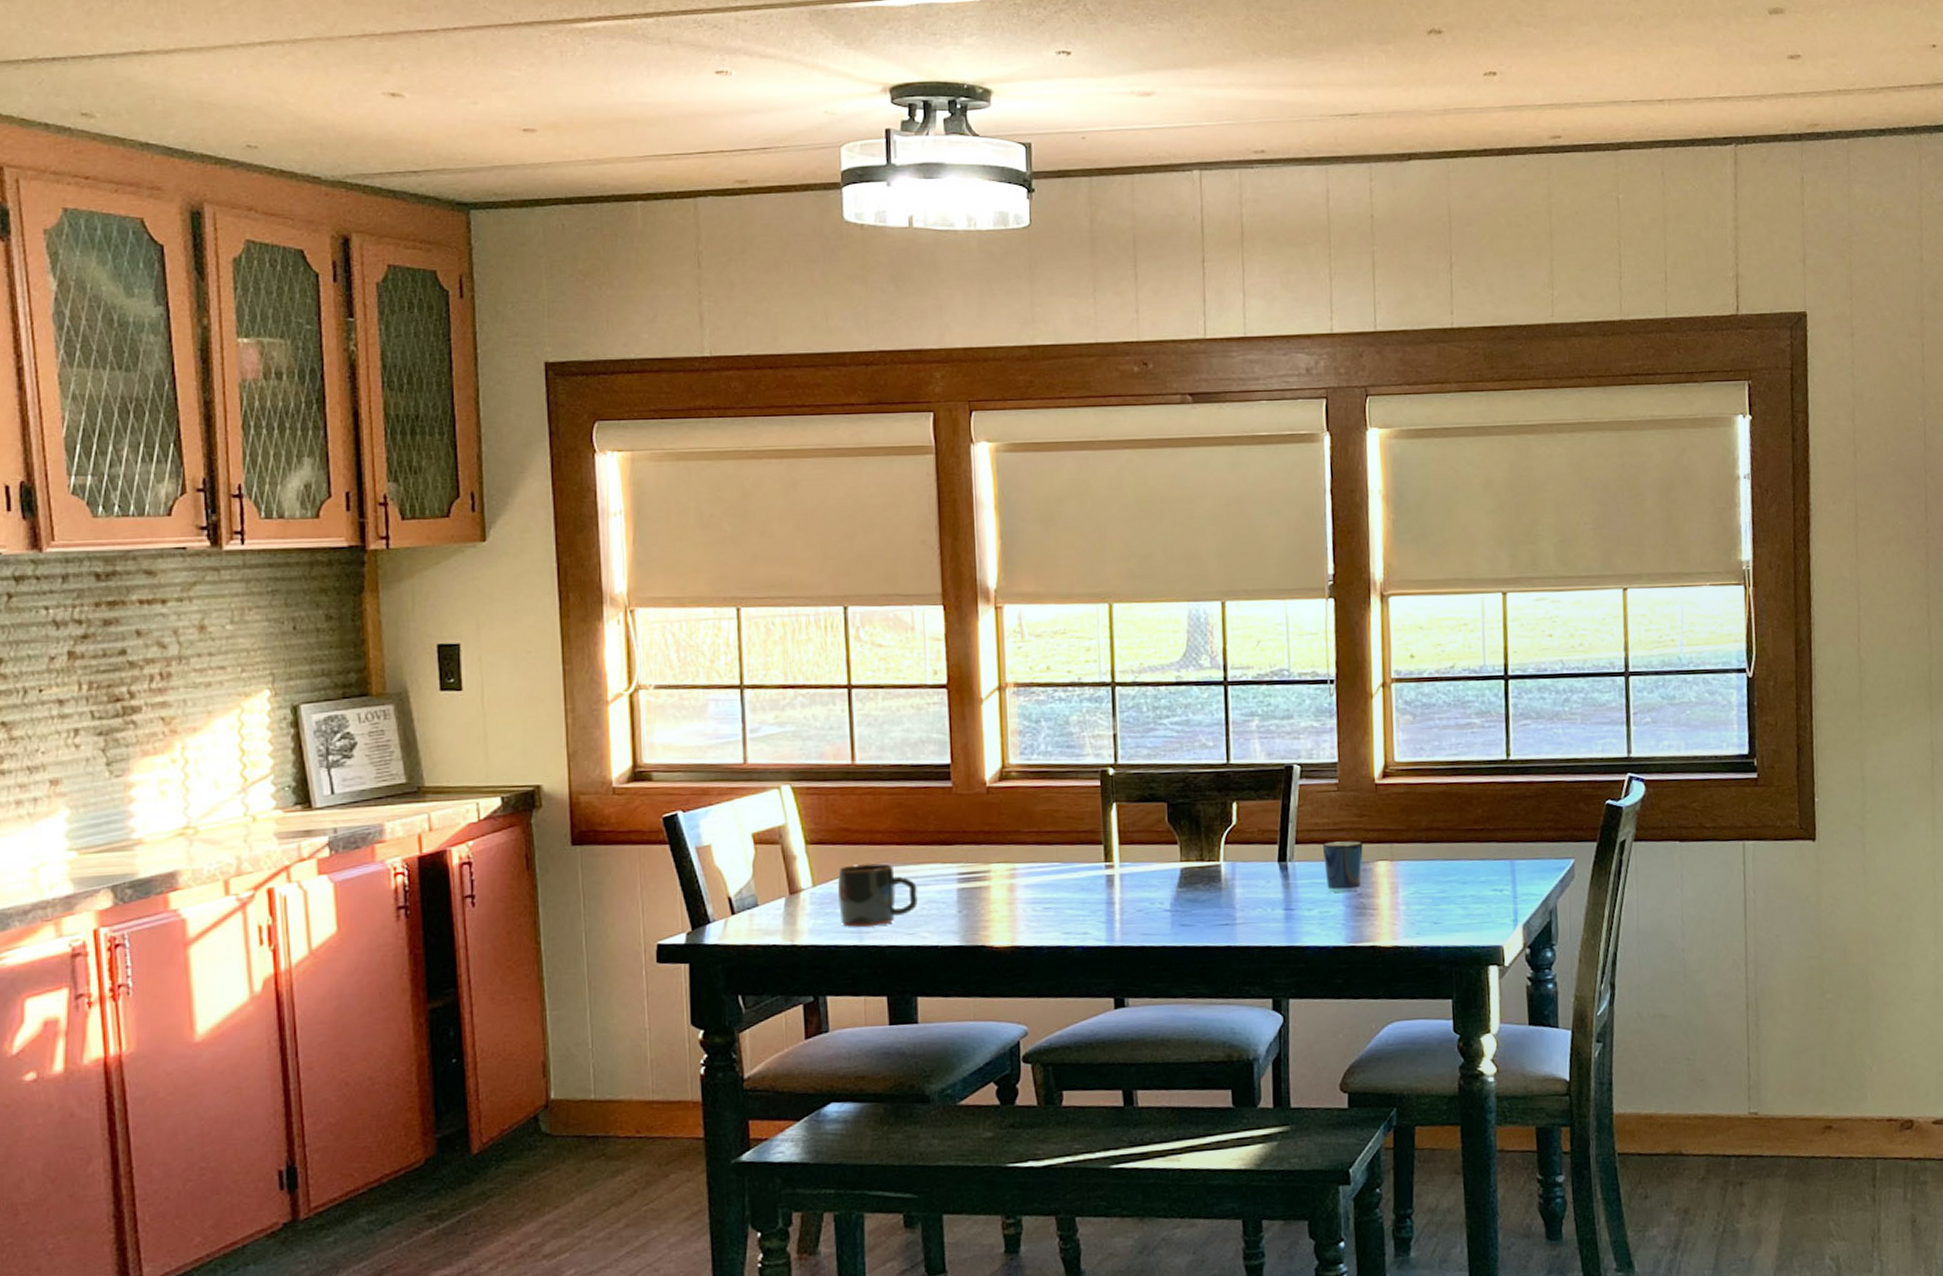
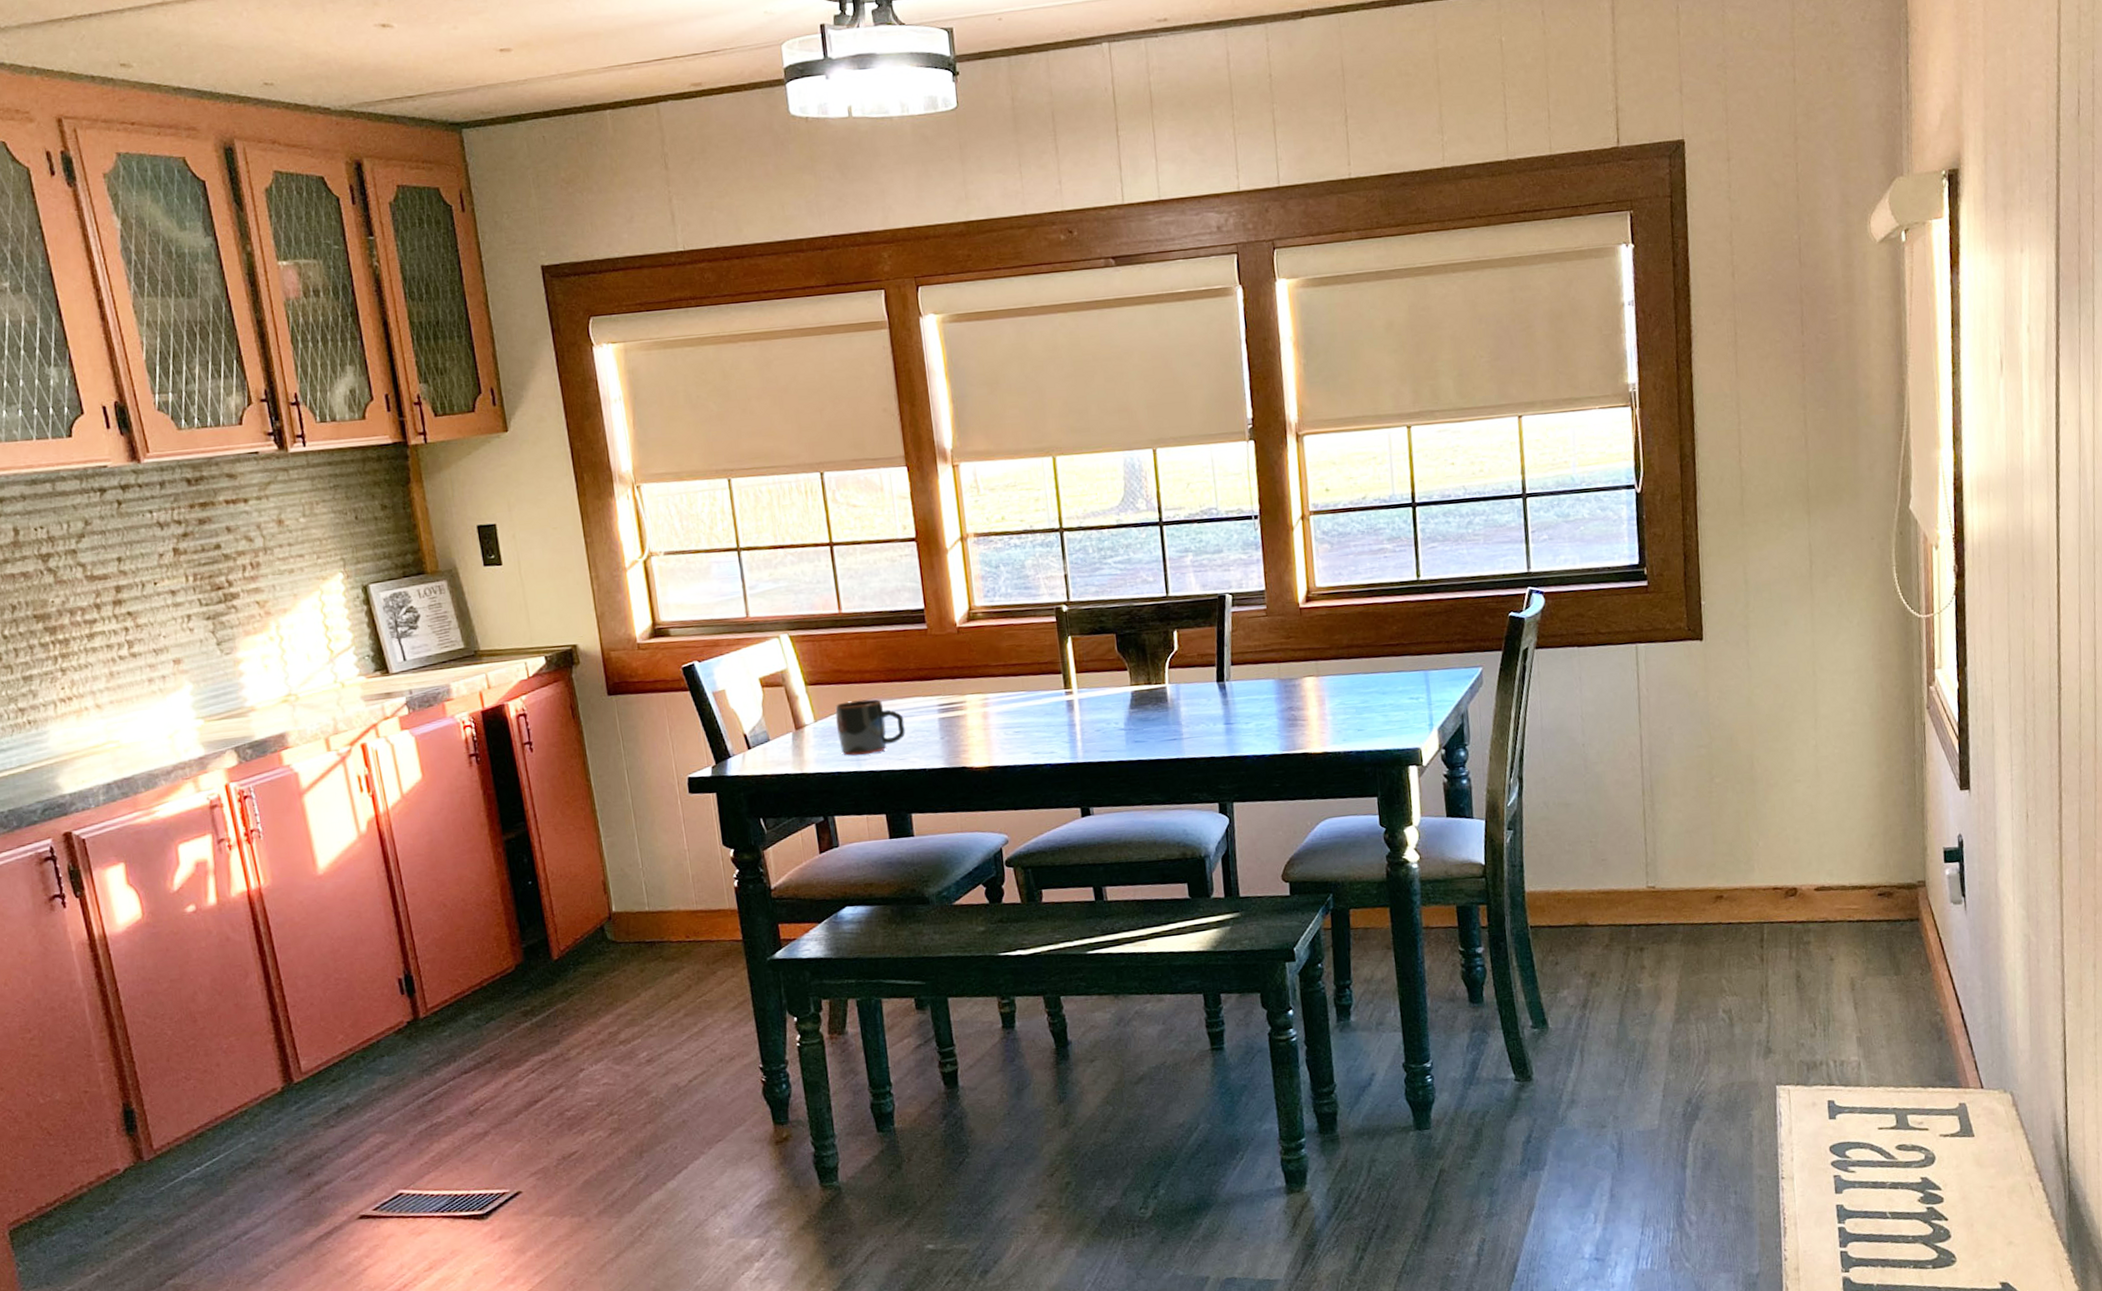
mug: present [1323,841,1363,893] -> none [1256,660,1292,707]

